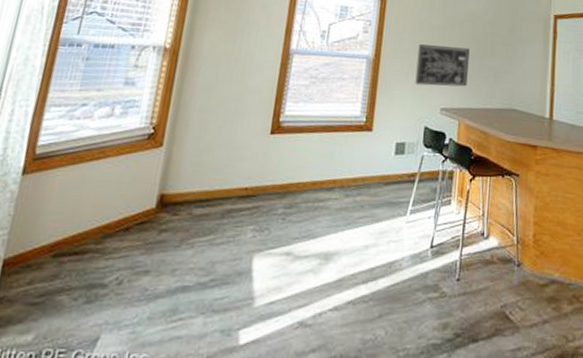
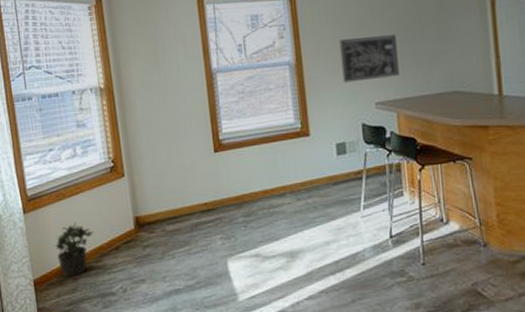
potted plant: none [45,192,104,260] -> present [53,222,93,277]

